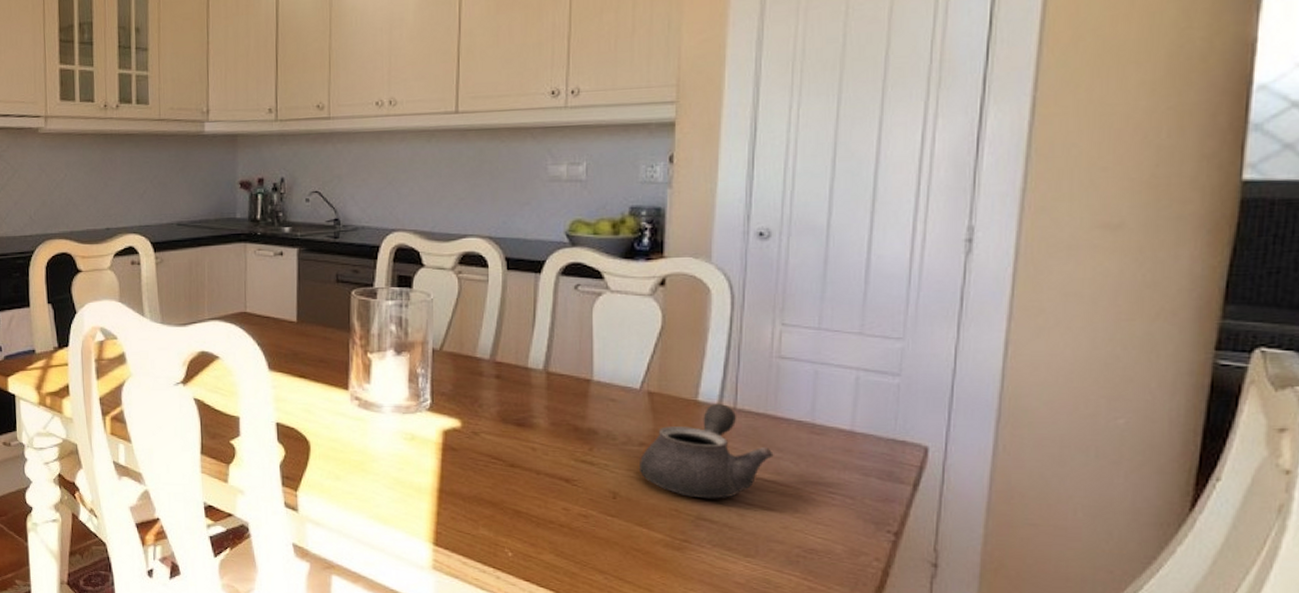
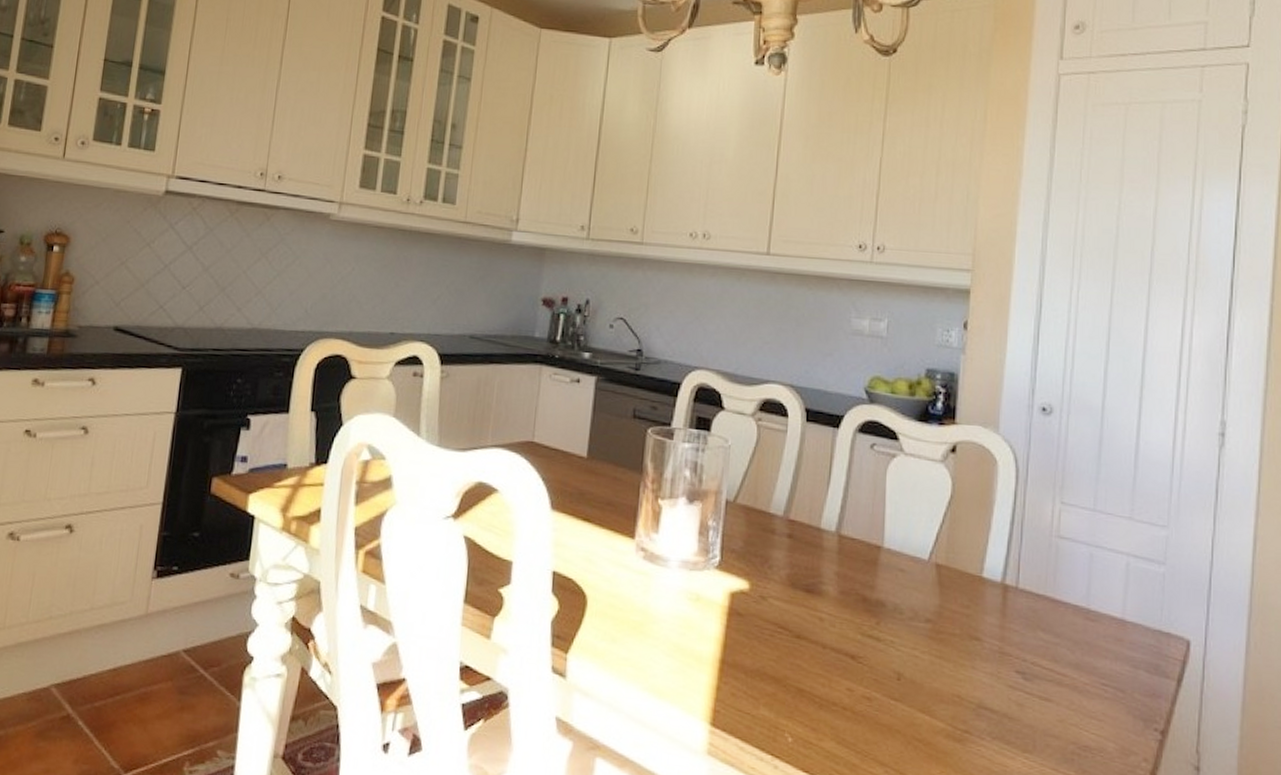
teapot: present [640,404,774,499] -> none [925,581,1052,686]

